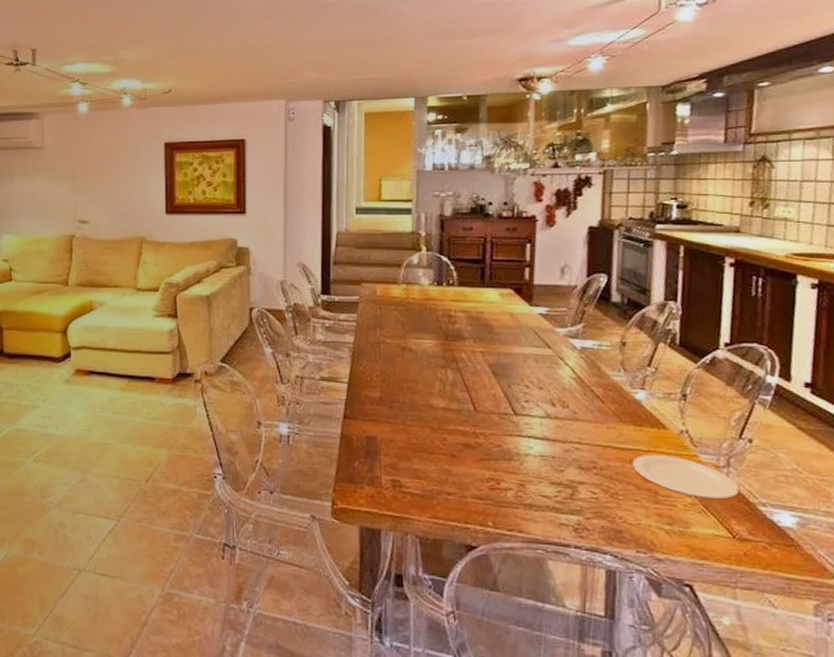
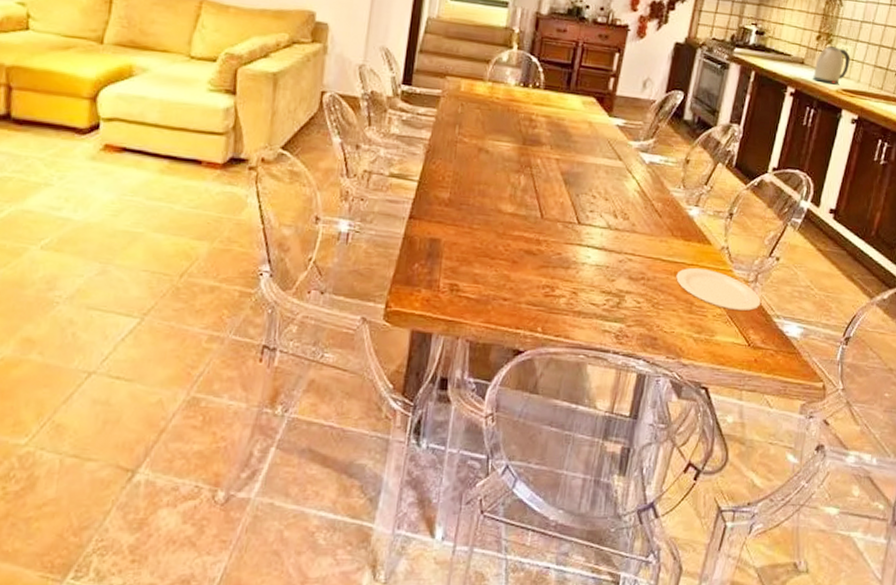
kettle: none [753,211,796,250] -> present [813,46,851,85]

